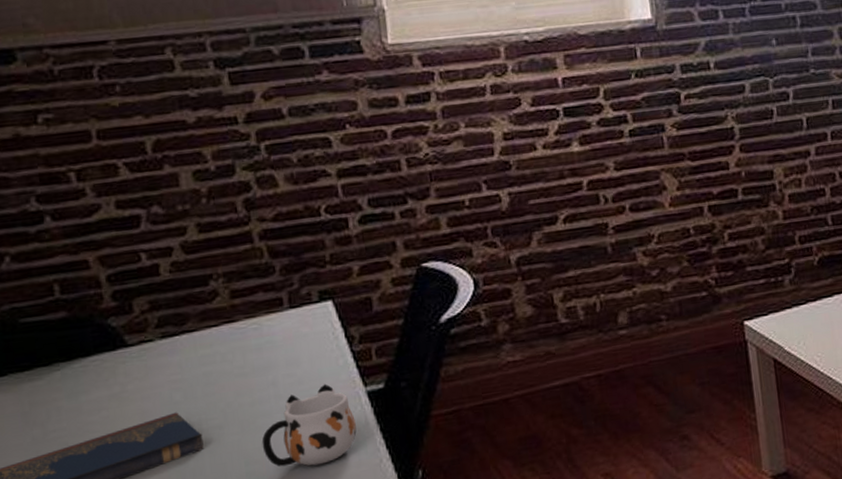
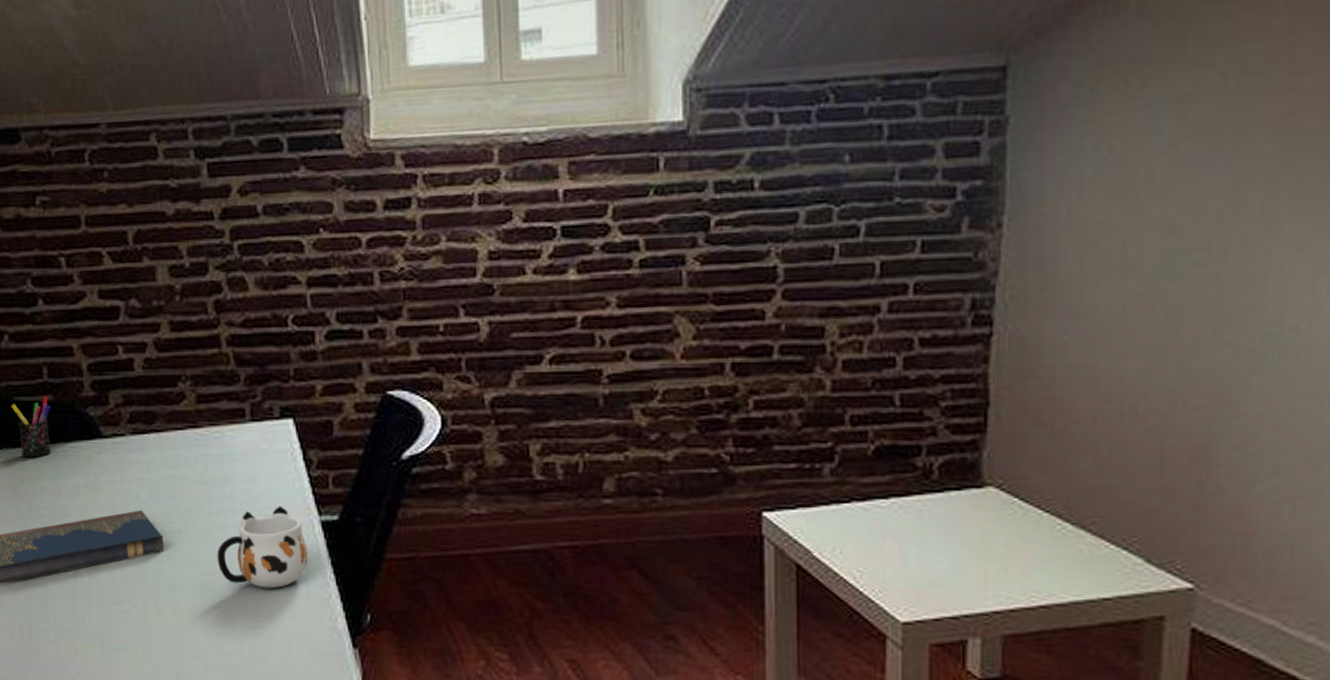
pen holder: none [16,313,68,380] -> present [11,396,52,458]

